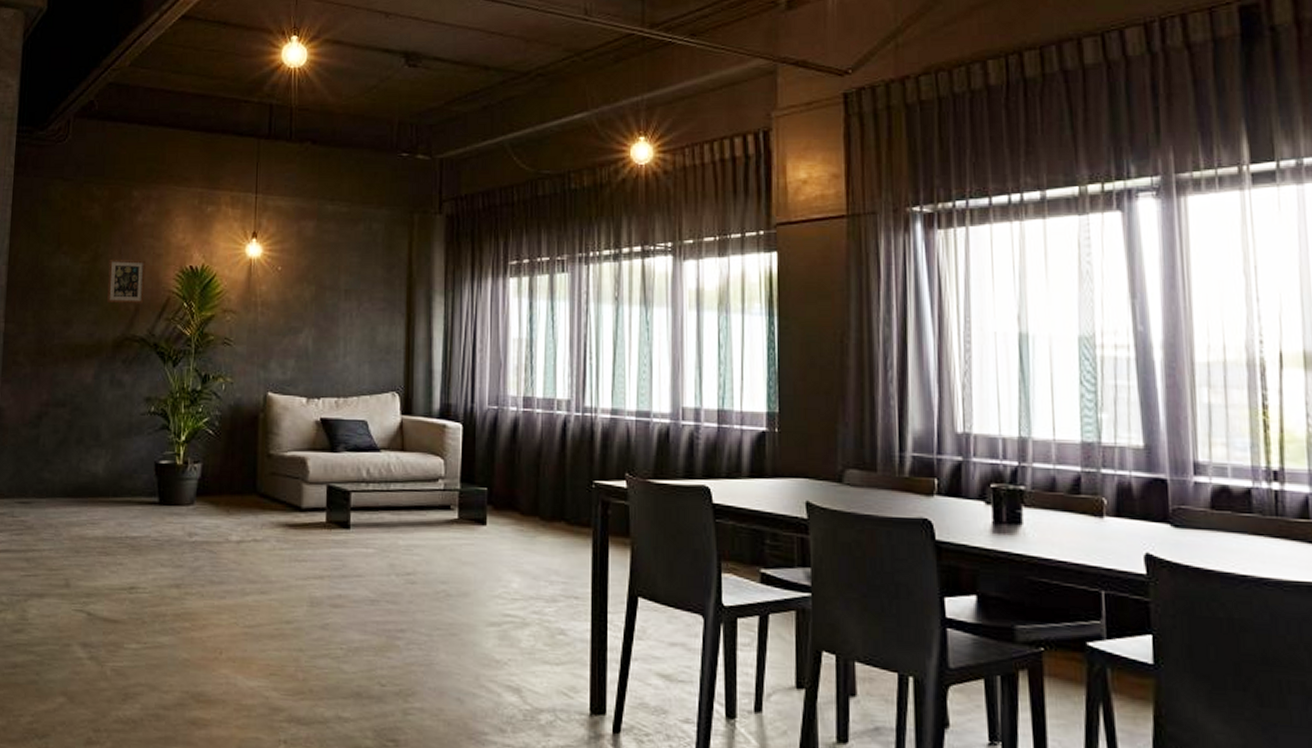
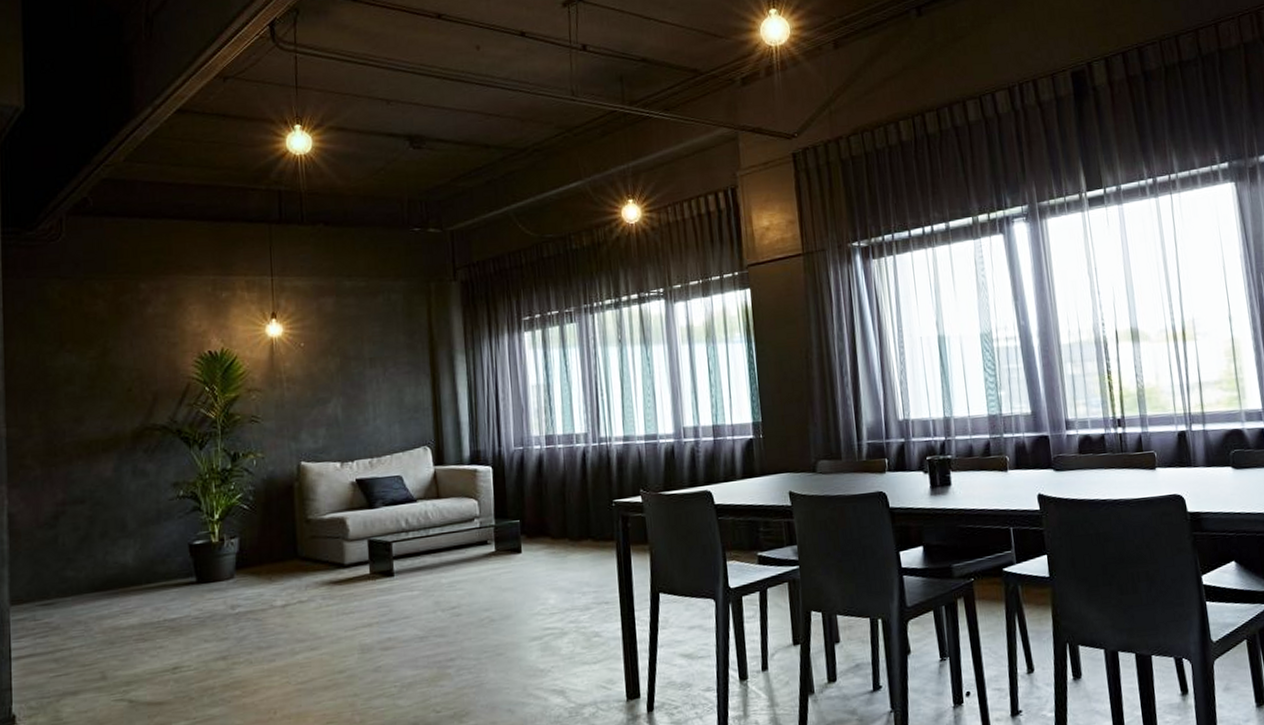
picture frame: present [107,258,146,304] -> none [120,350,162,397]

